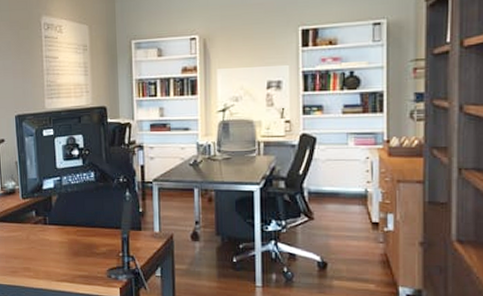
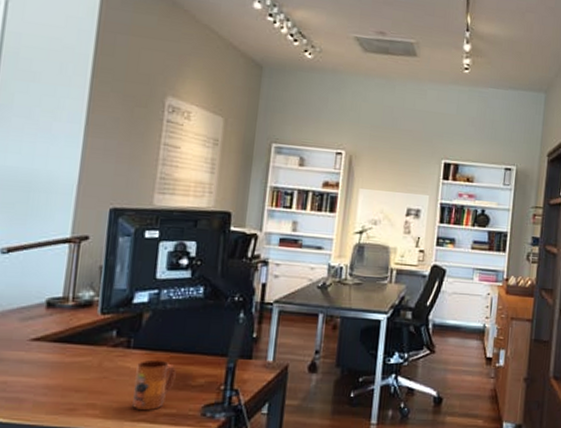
mug: none [53,233,83,273] -> present [132,359,176,411]

